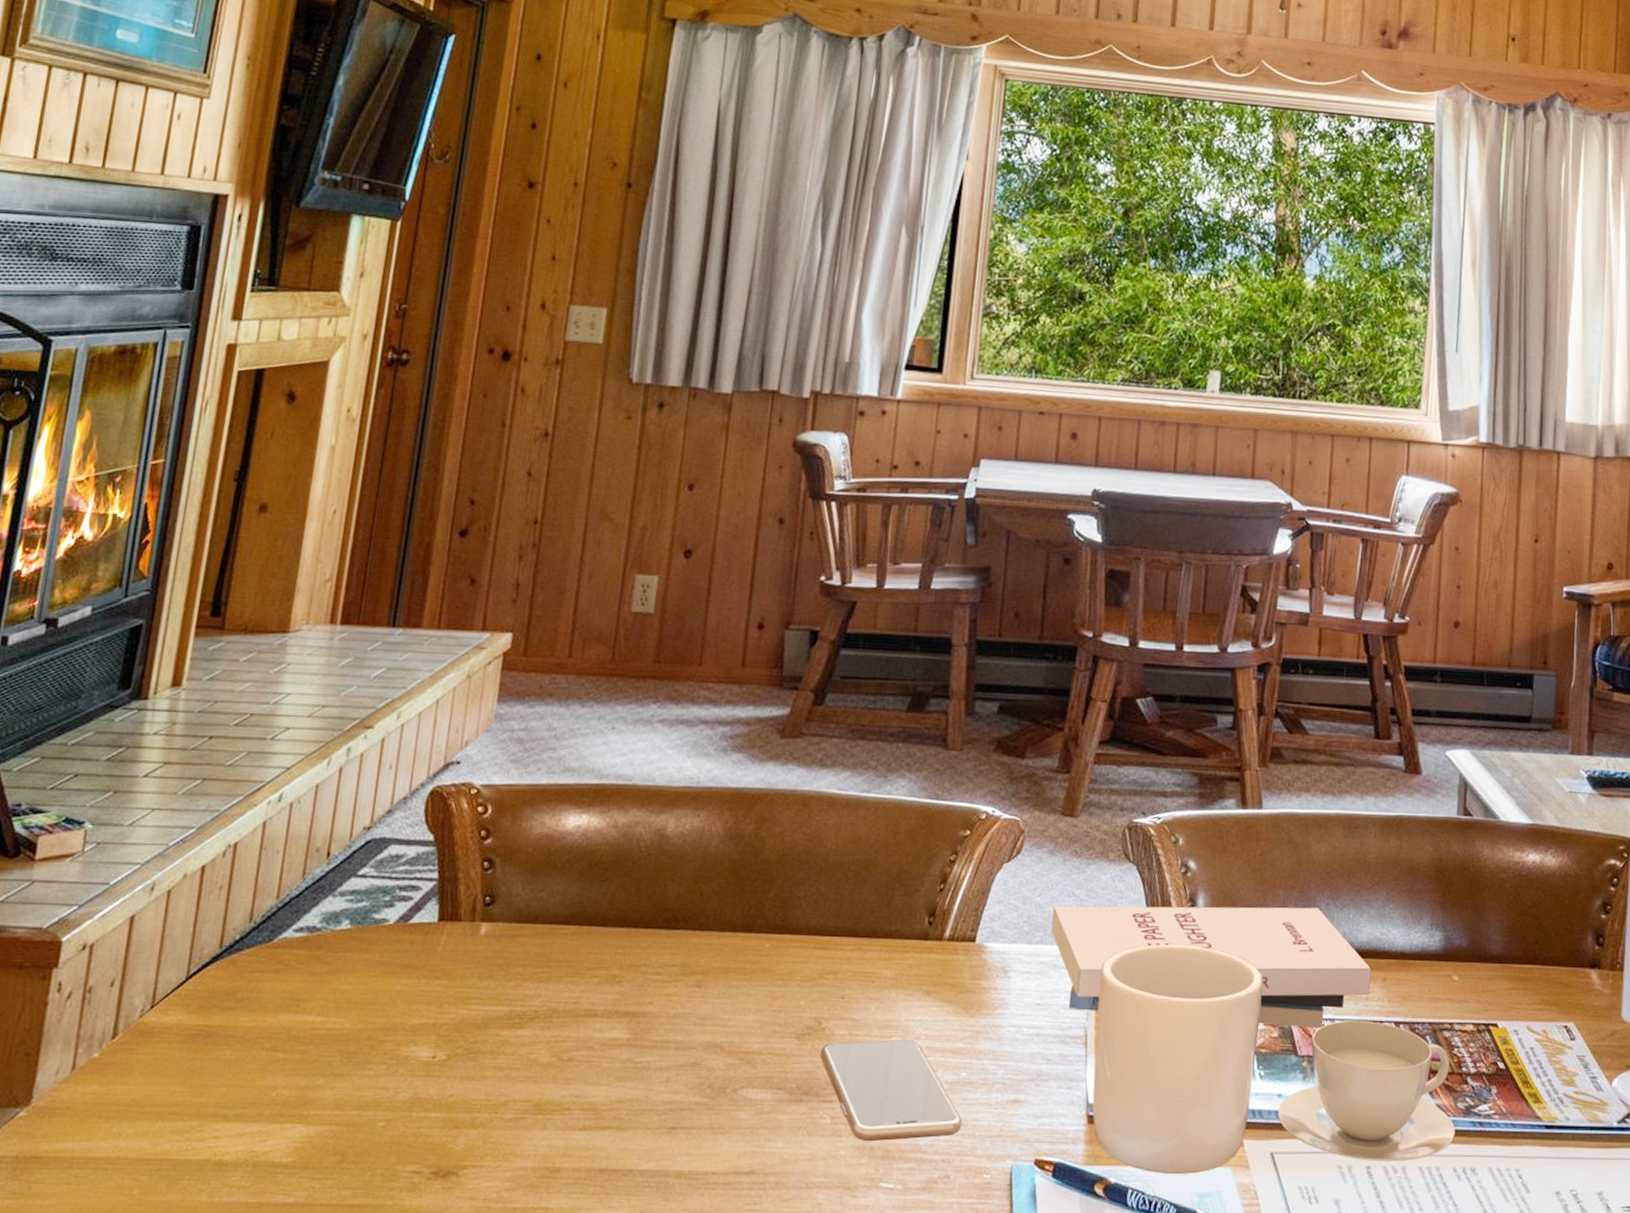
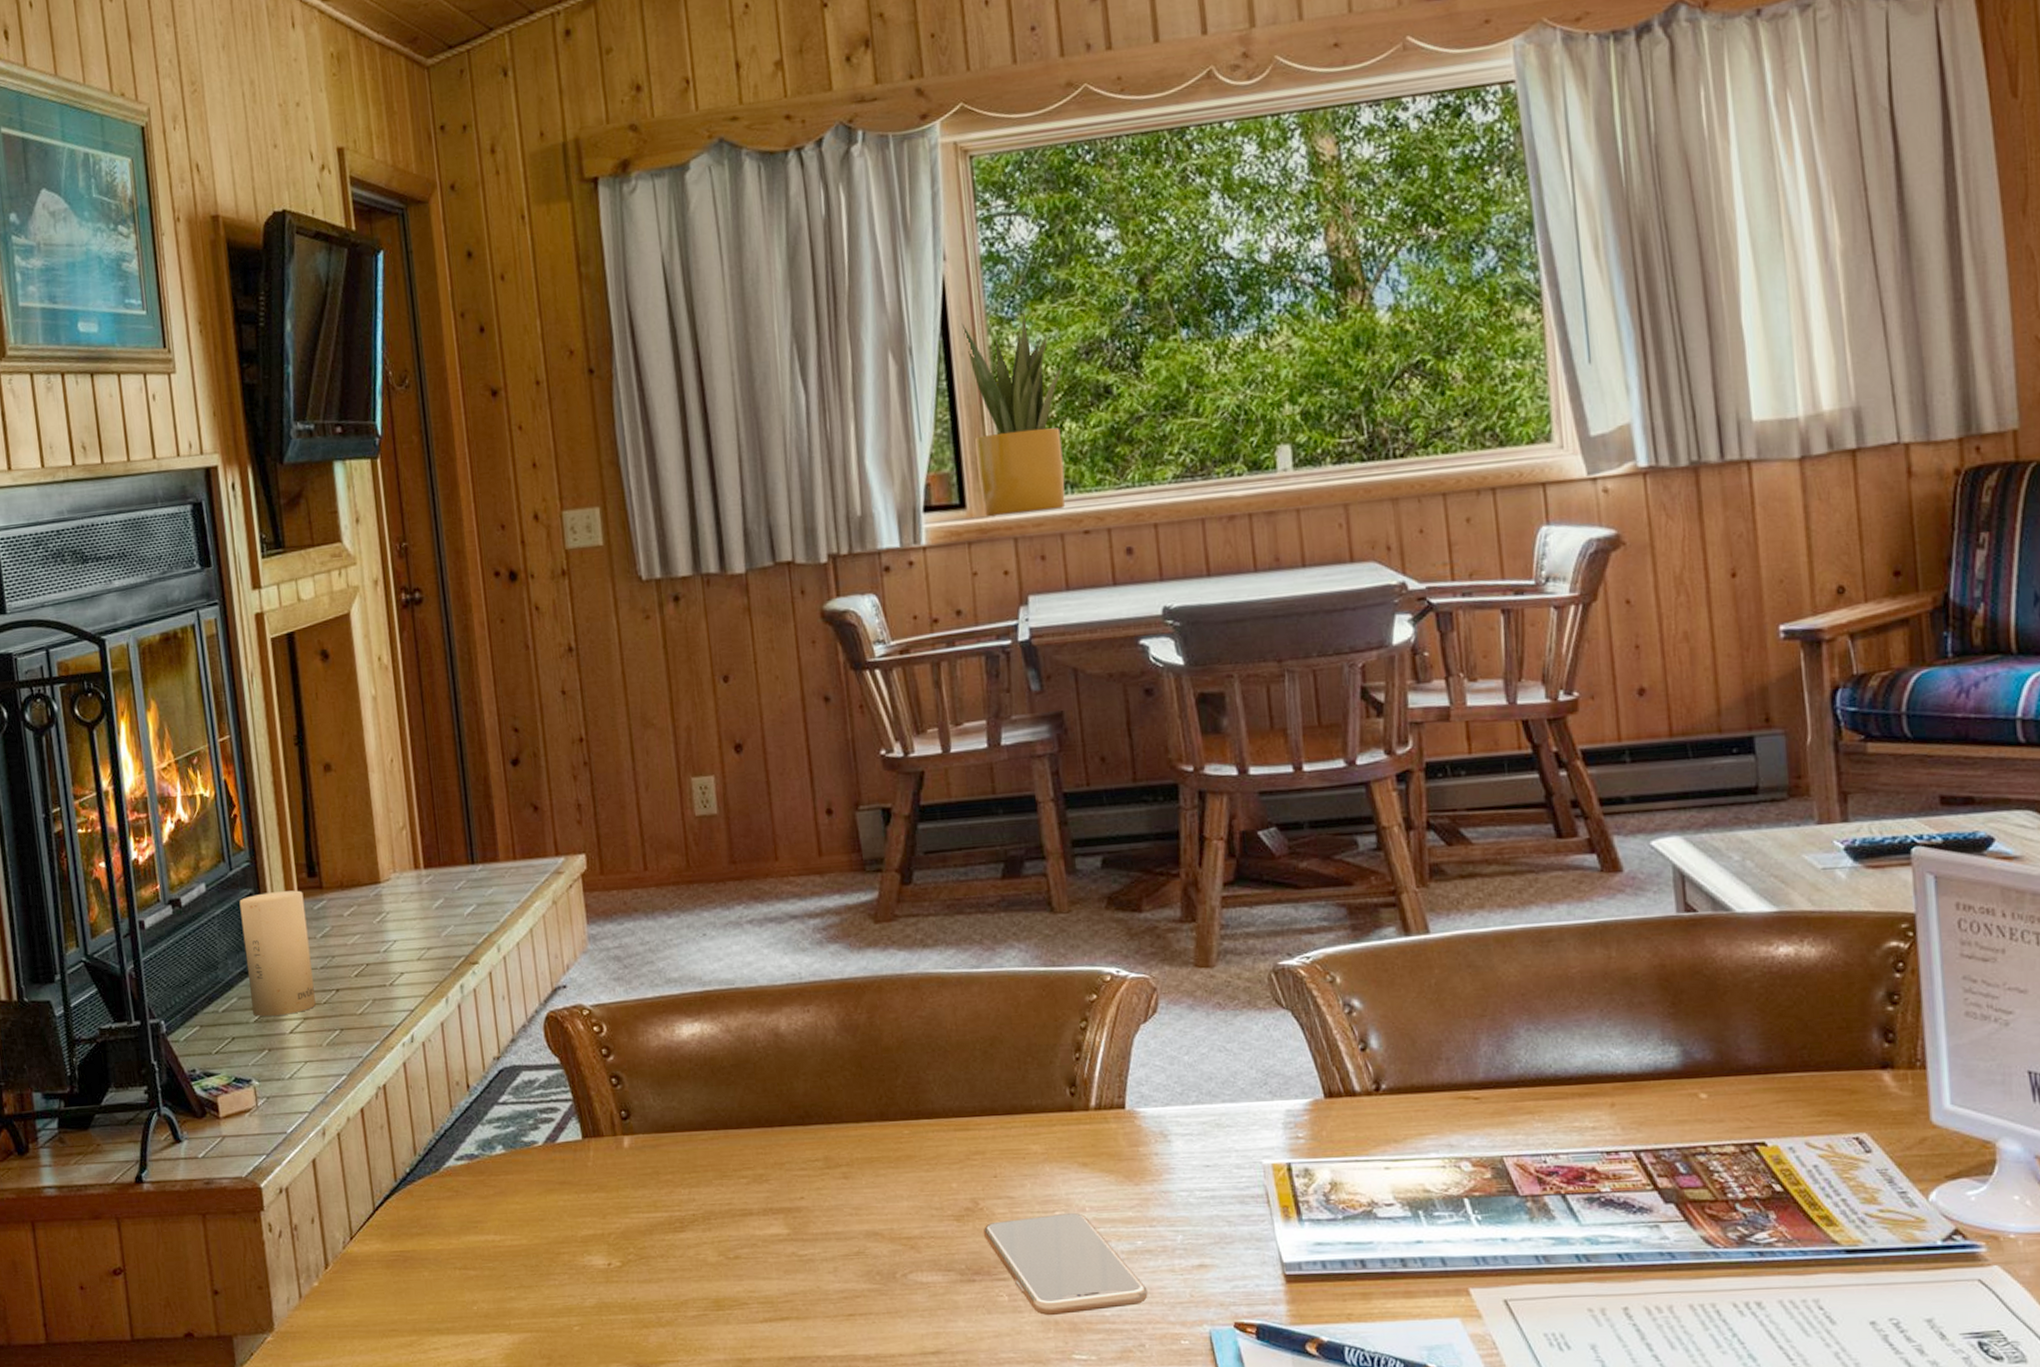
candle: none [107,625,201,757] -> present [239,890,316,1017]
planter: none [957,214,1051,390] -> present [961,309,1066,517]
books: present [1051,905,1371,1029] -> none [1205,1035,1596,1168]
mug: present [1092,944,1263,1174] -> none [1270,1089,1471,1329]
teacup: present [1277,1020,1455,1162] -> none [1505,1152,1730,1302]

